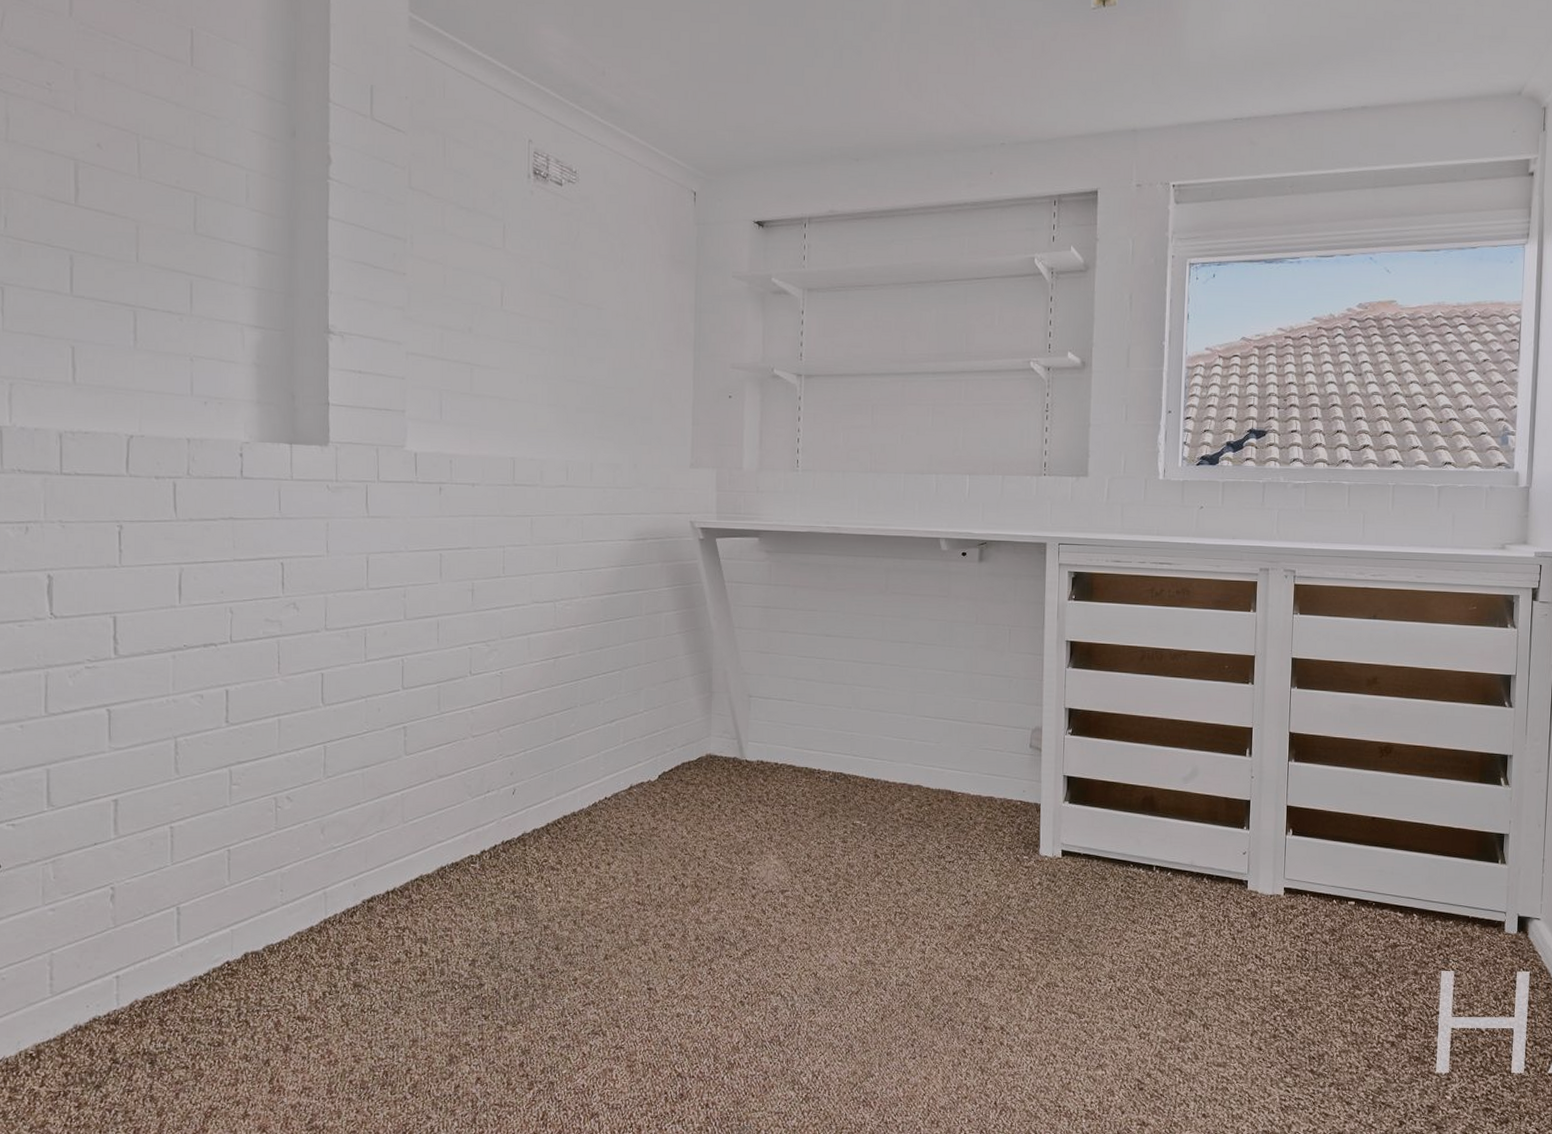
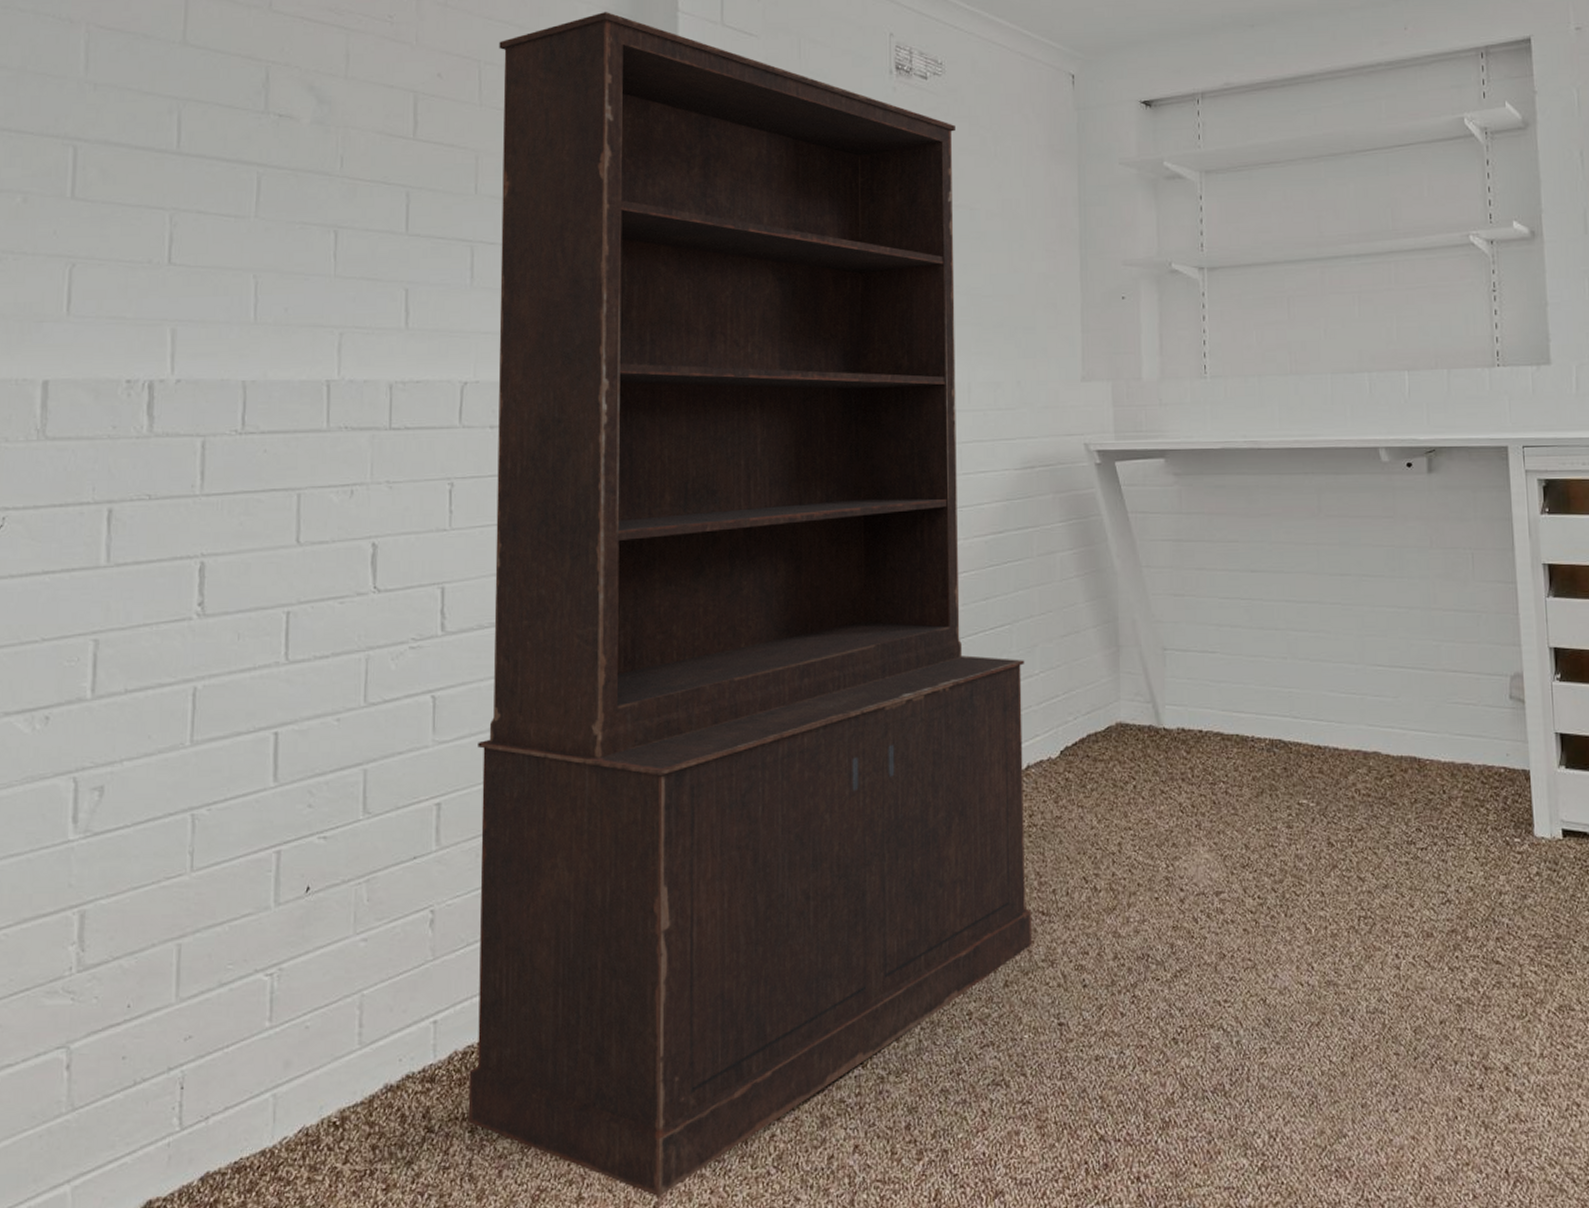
bookcase: none [148,97,632,1116] -> present [468,12,1033,1198]

